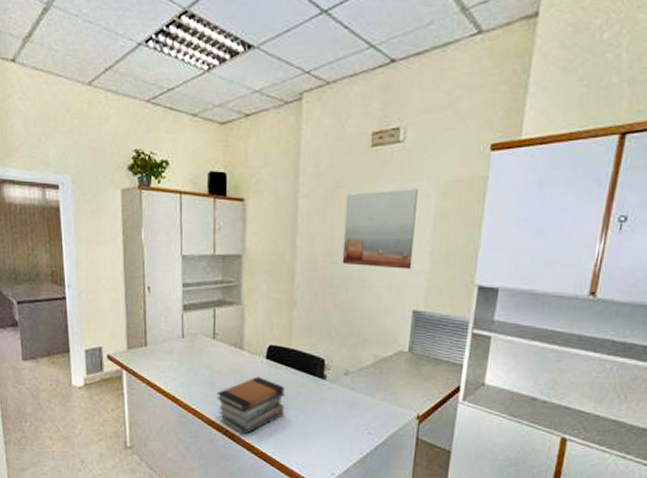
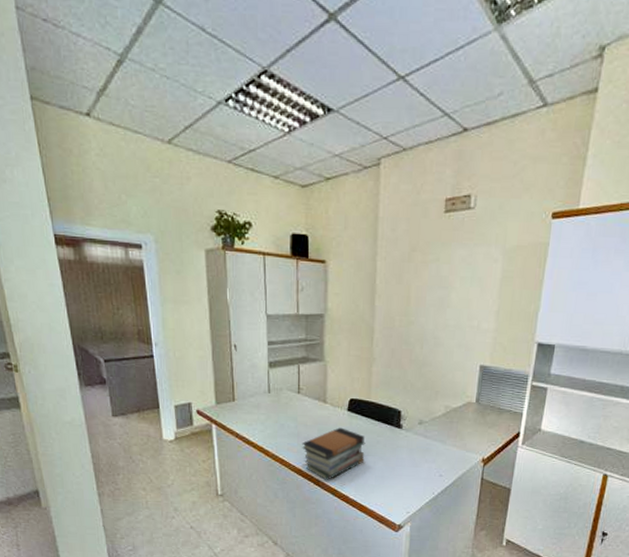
wall art: present [342,189,419,270] -> none [417,253,487,328]

